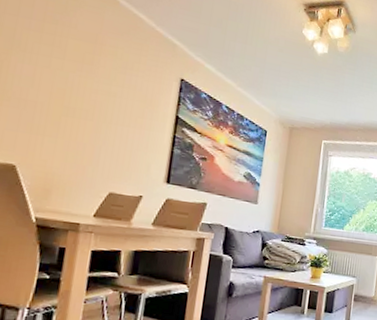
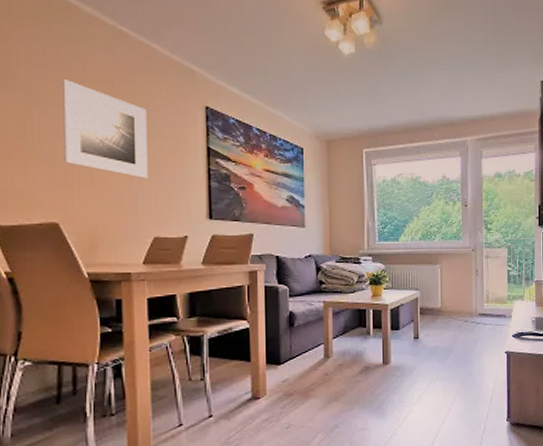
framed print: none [33,32,124,136] -> present [61,79,148,178]

